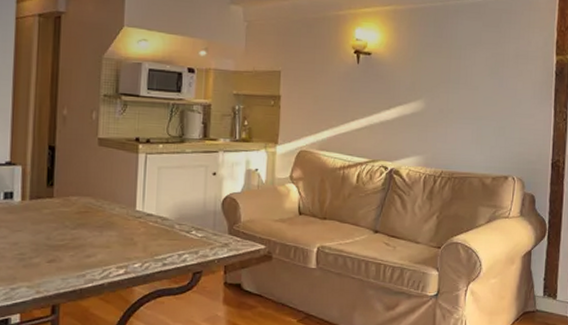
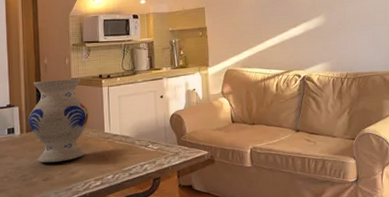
vase: none [34,136,118,241] -> present [28,78,89,163]

